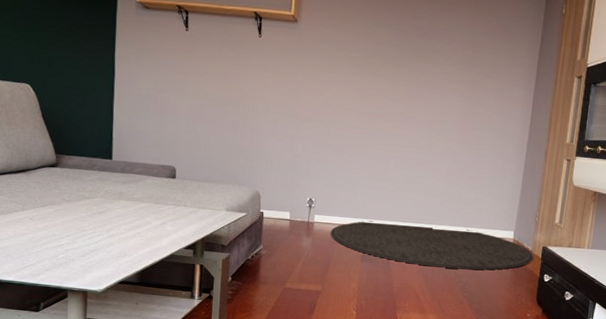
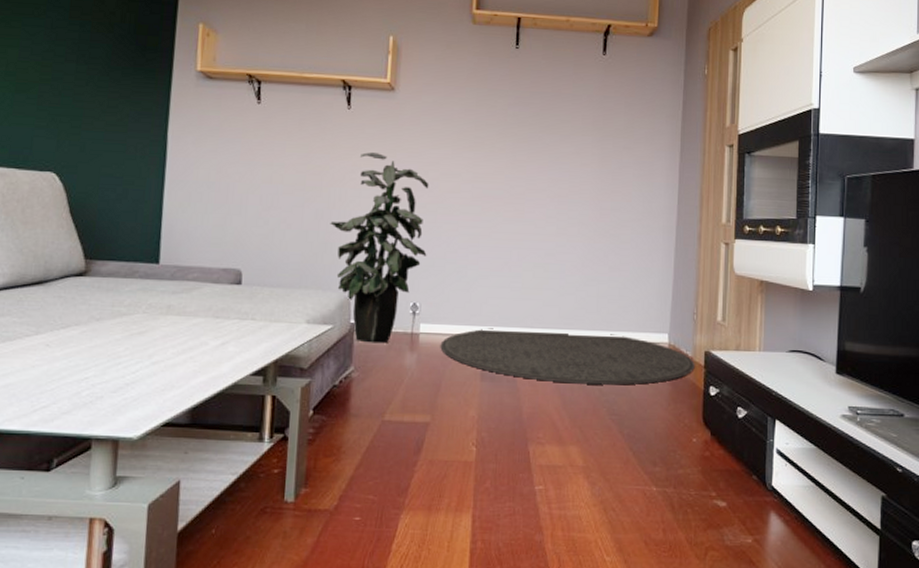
indoor plant: none [244,74,325,229] -> present [330,152,429,344]

